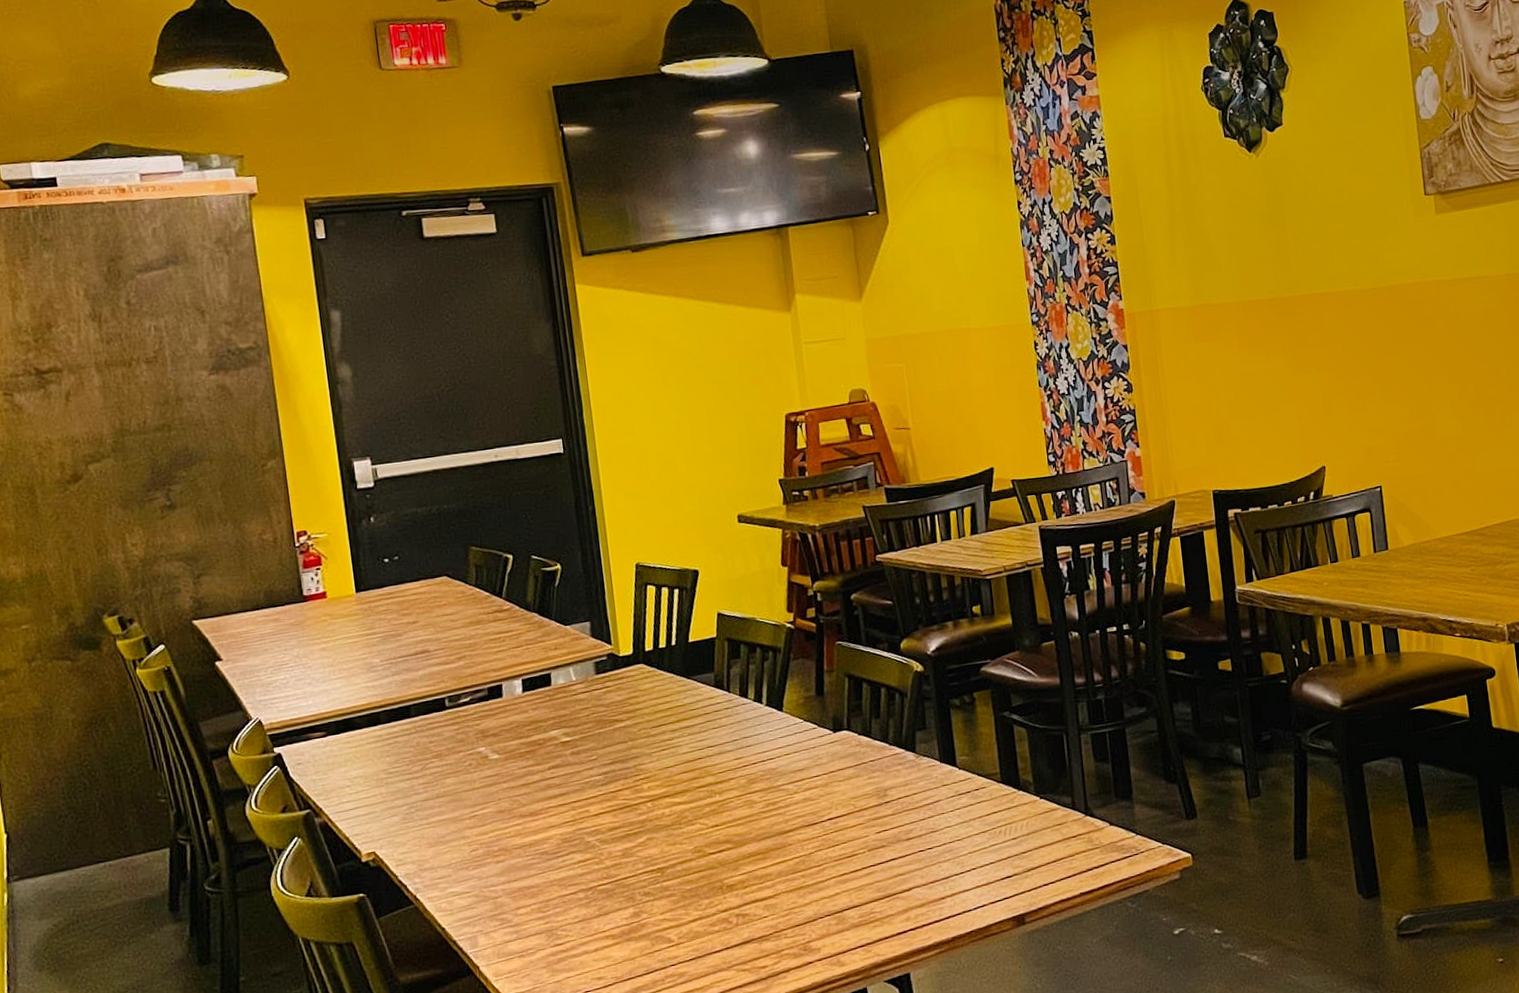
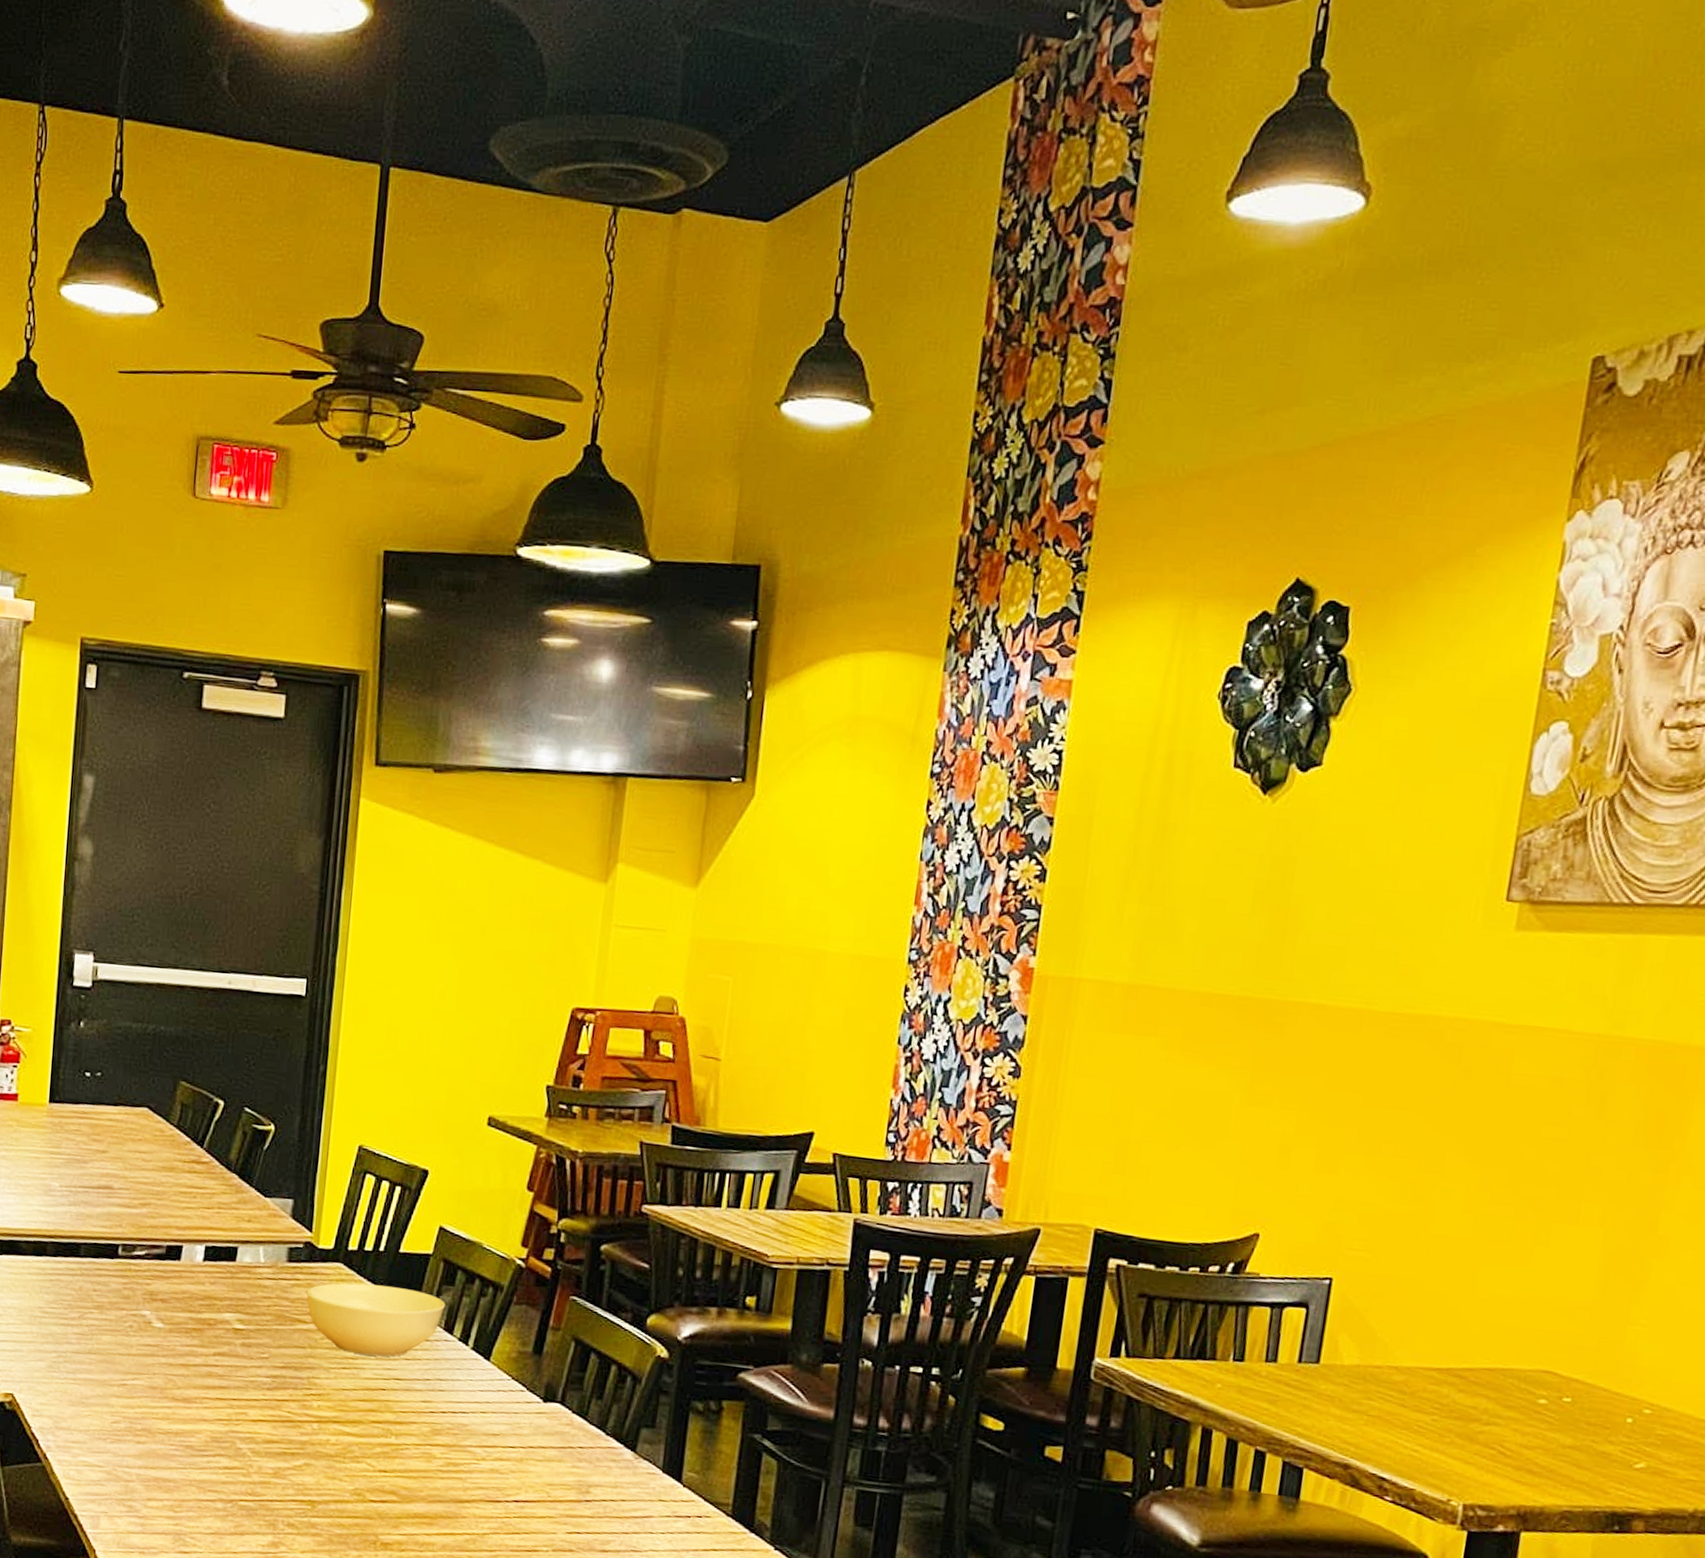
bowl: none [617,669,737,736] -> present [306,1283,446,1357]

